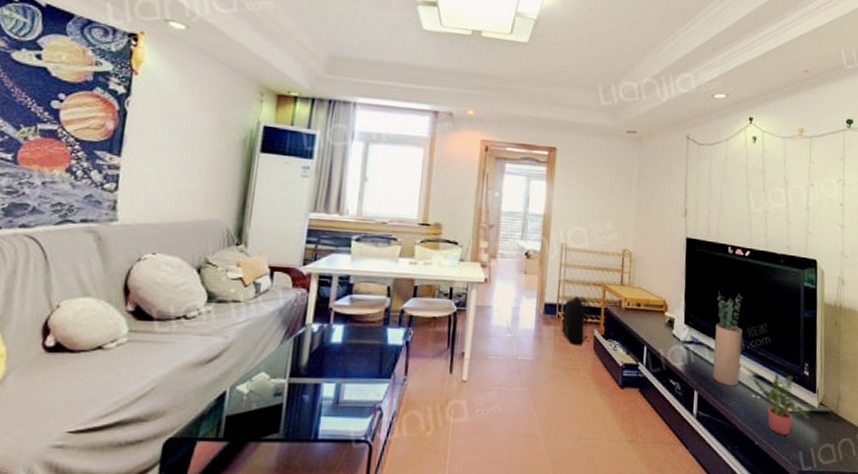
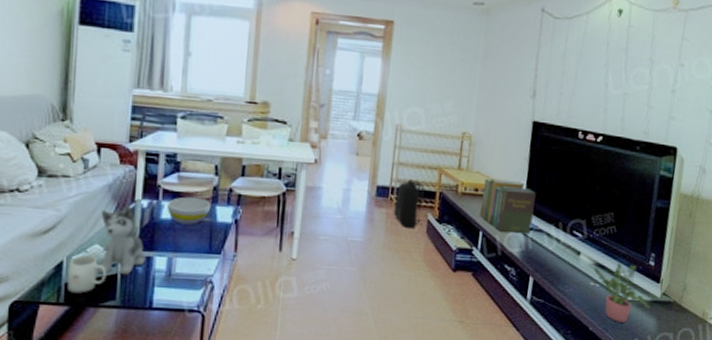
mug: none [227,383,272,427] -> present [66,254,107,294]
plush toy: none [262,329,313,405] -> present [97,204,146,275]
bowl: none [338,319,383,349] -> present [167,196,212,225]
books: none [643,293,694,348] -> present [479,178,536,235]
vase: present [713,290,743,387] -> none [550,177,590,274]

